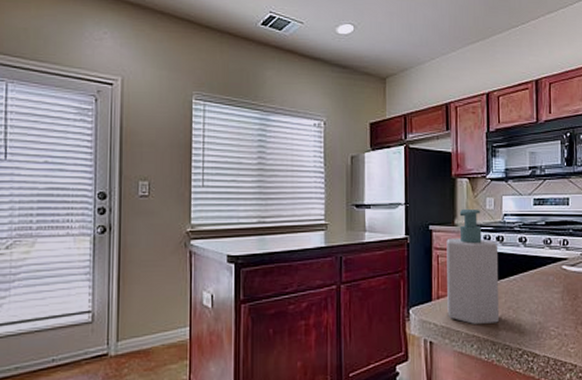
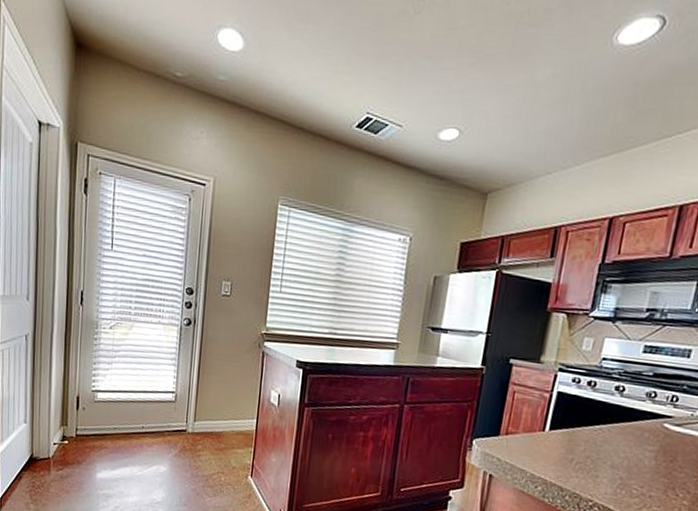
soap bottle: present [446,208,499,325] -> none [514,346,587,470]

